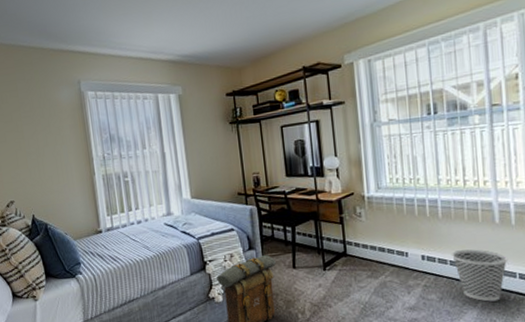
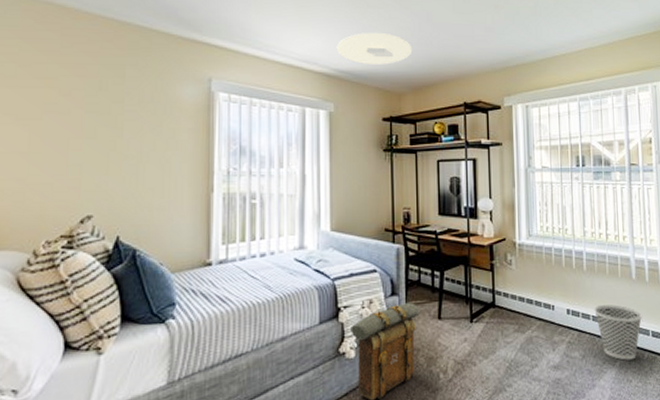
ceiling light: none [177,11,248,46] -> present [336,32,412,66]

